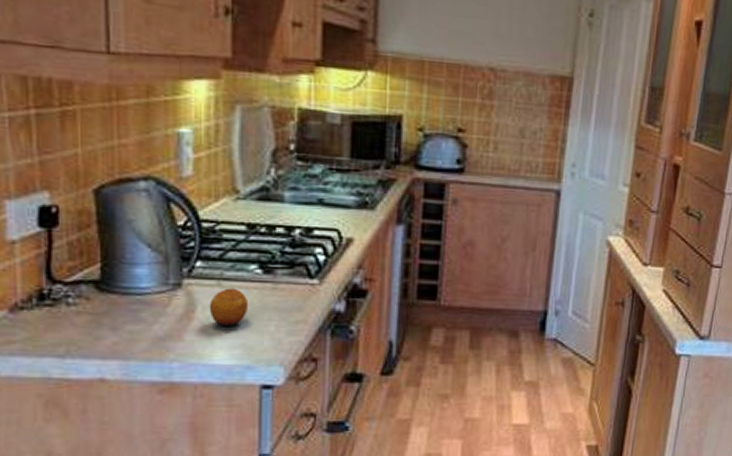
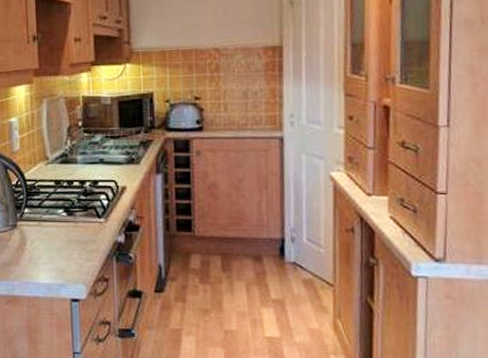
fruit: present [209,288,249,327] -> none [34,227,60,256]

